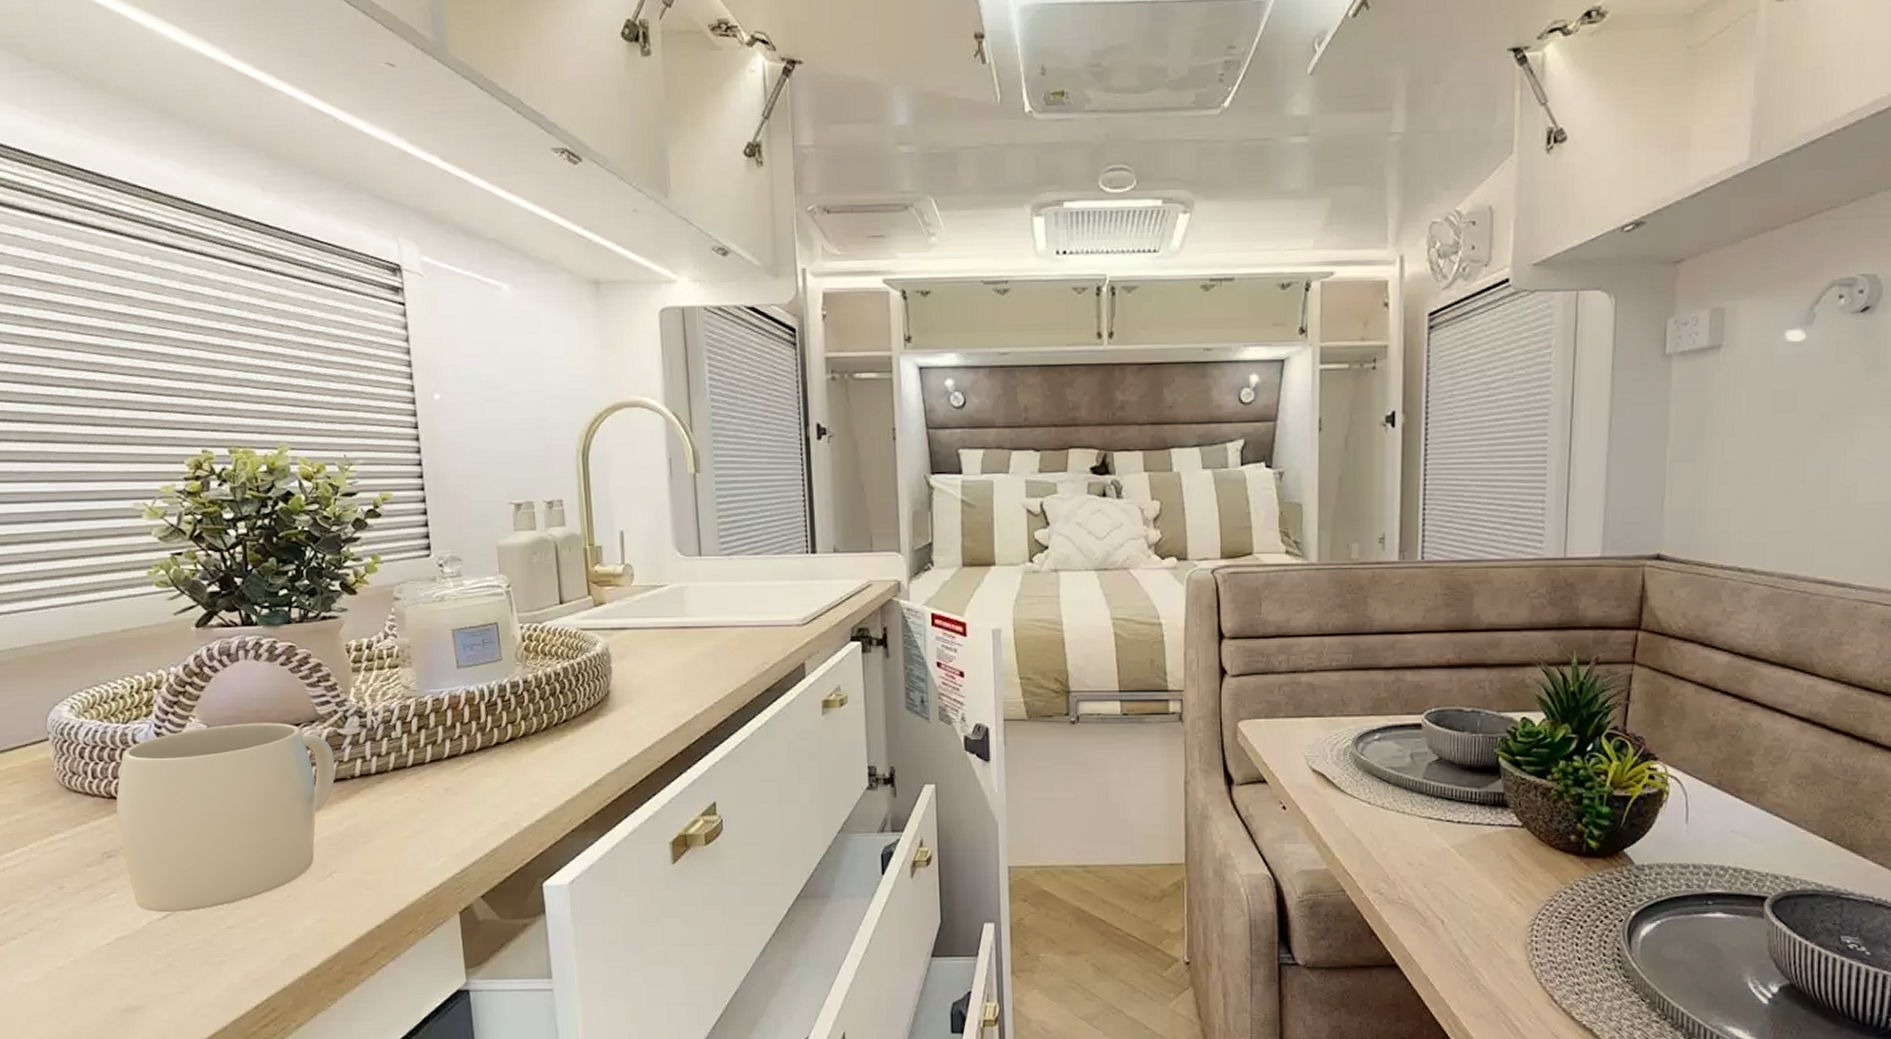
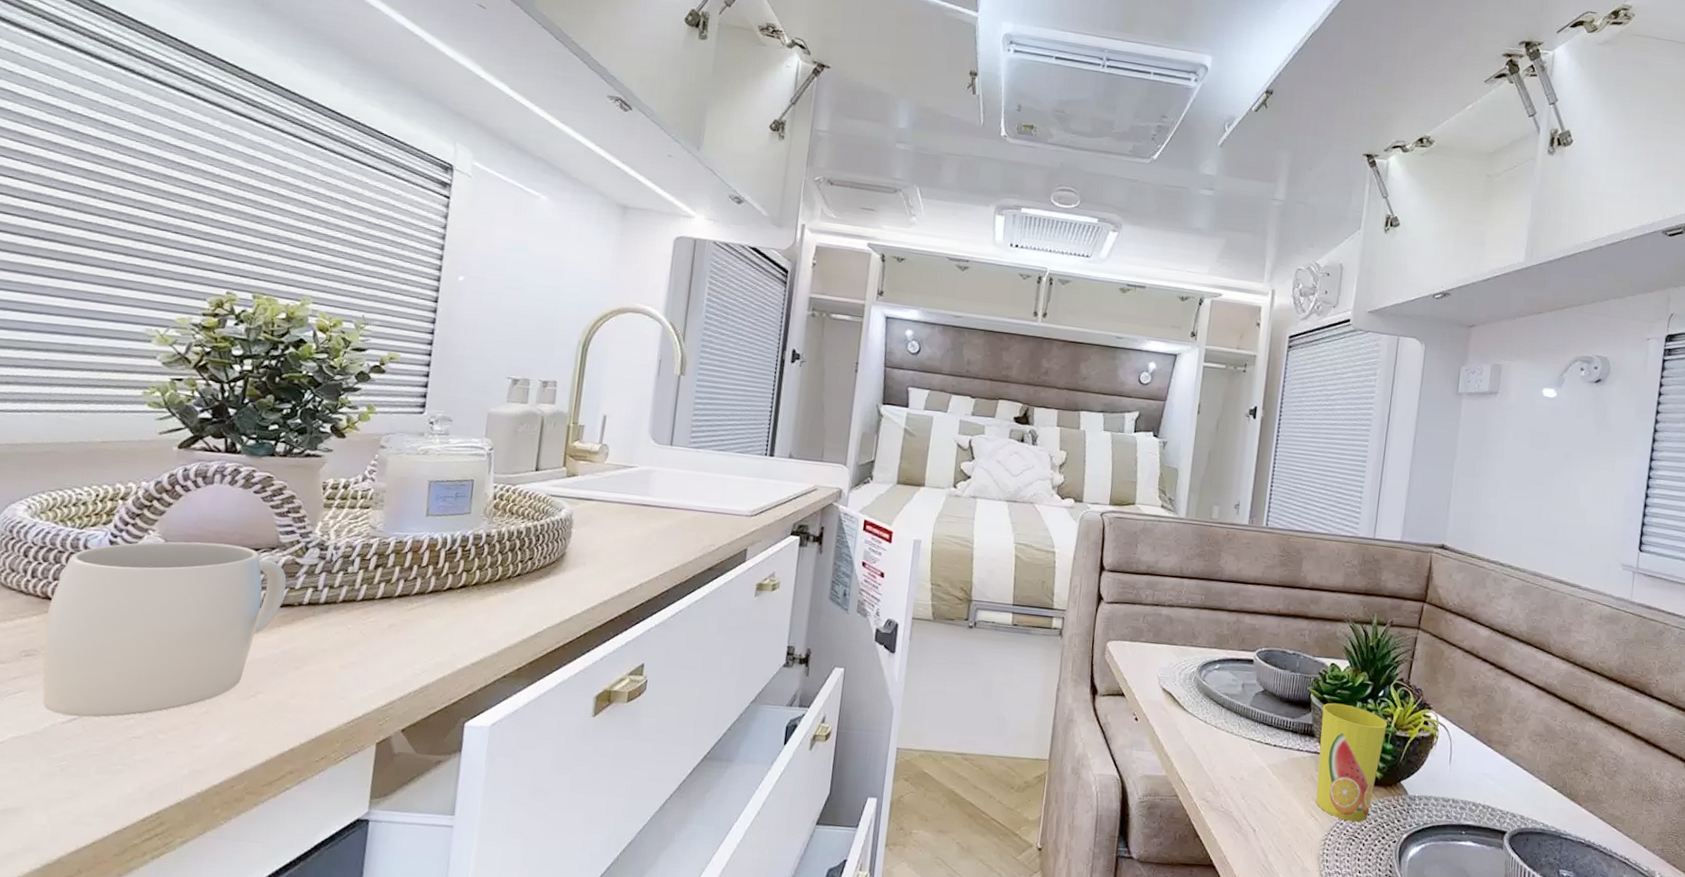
cup: none [1515,764,1601,901] -> present [1315,702,1387,822]

